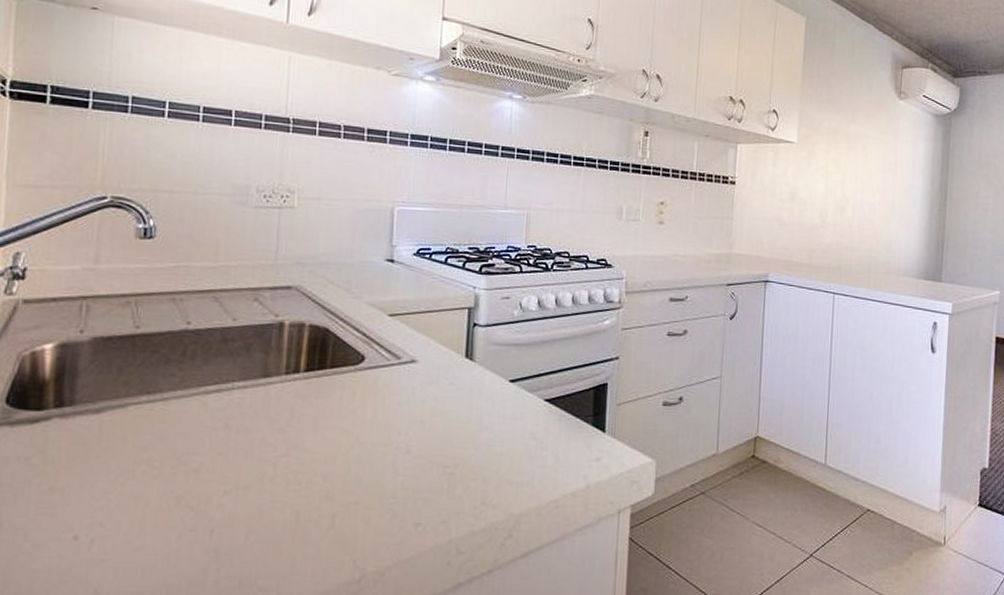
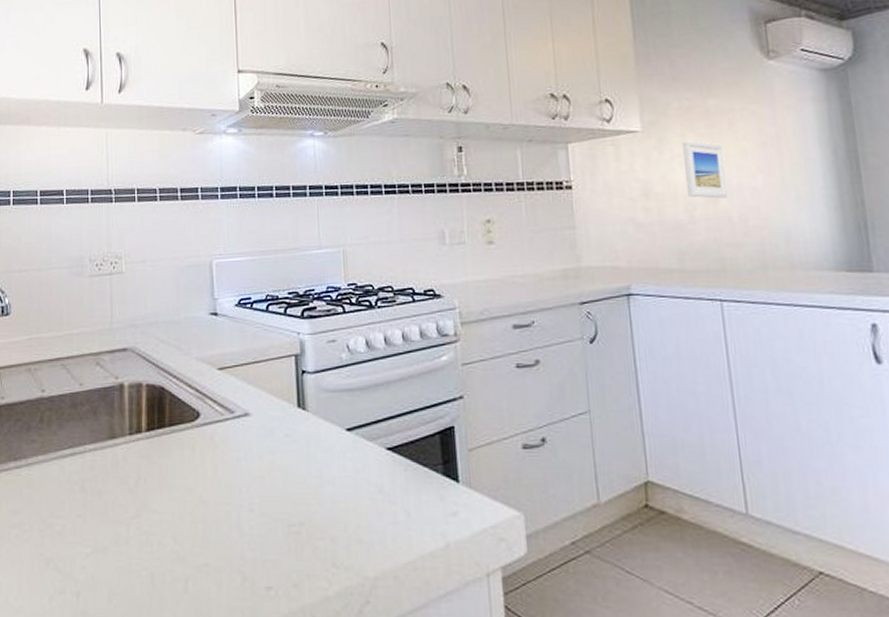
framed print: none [824,157,856,209] -> present [682,140,729,199]

